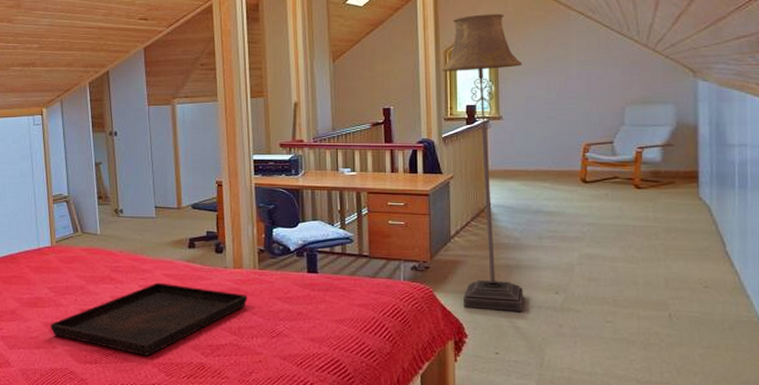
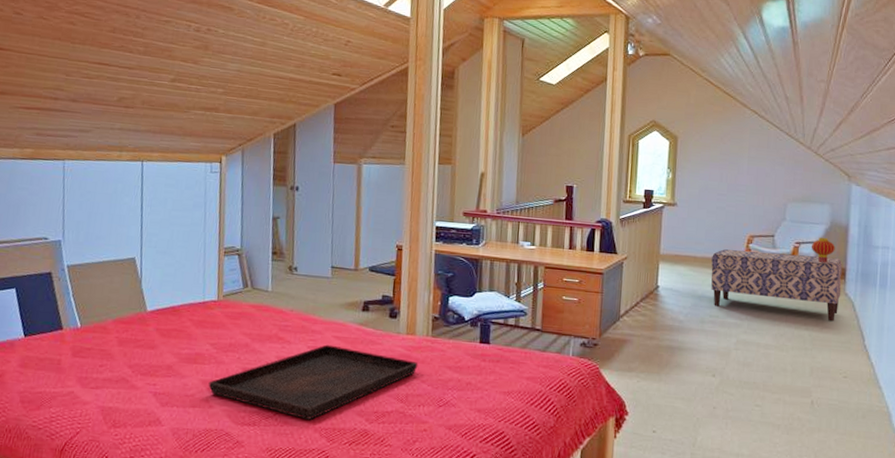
floor lamp: present [442,13,524,311] -> none [625,103,699,392]
bench: none [545,160,695,229] -> present [711,249,843,322]
lantern: none [656,138,684,167] -> present [811,236,835,264]

